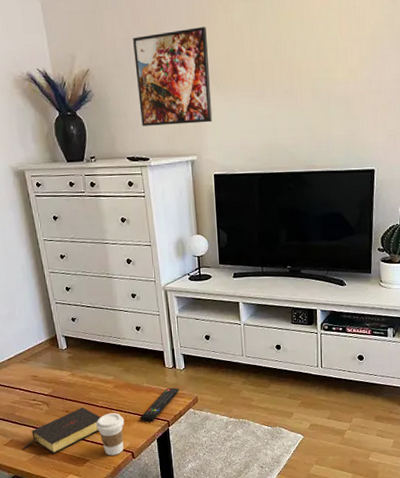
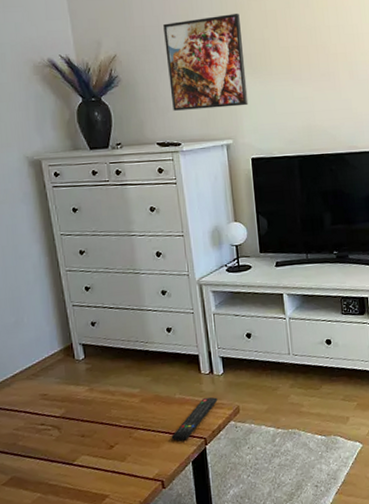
bible: present [22,407,101,454] -> none [25,429,124,491]
coffee cup: present [96,413,125,456] -> none [118,433,153,488]

